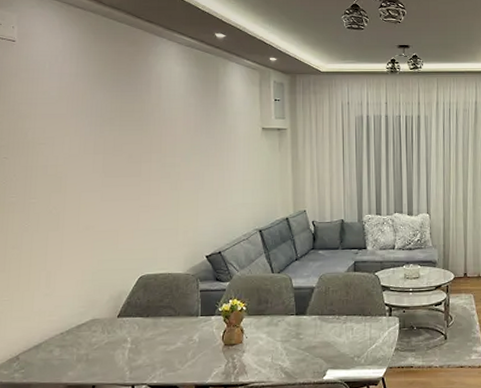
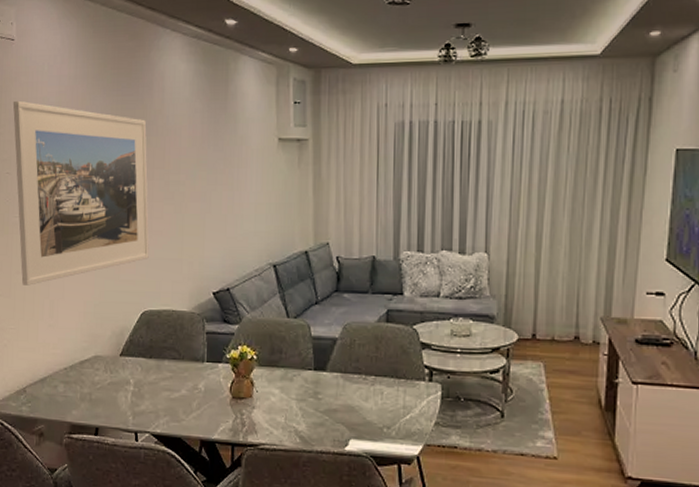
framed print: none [12,93,147,259] -> present [12,100,149,286]

